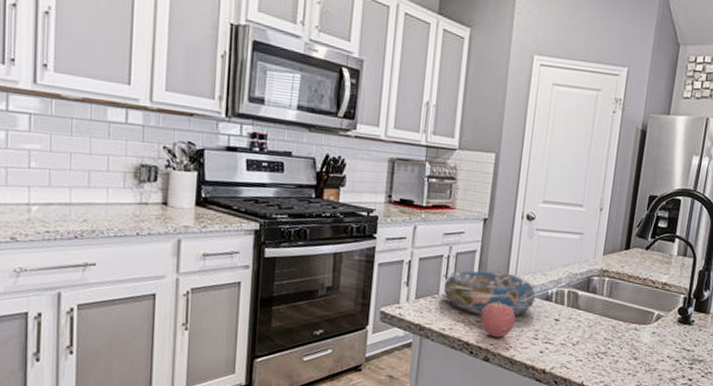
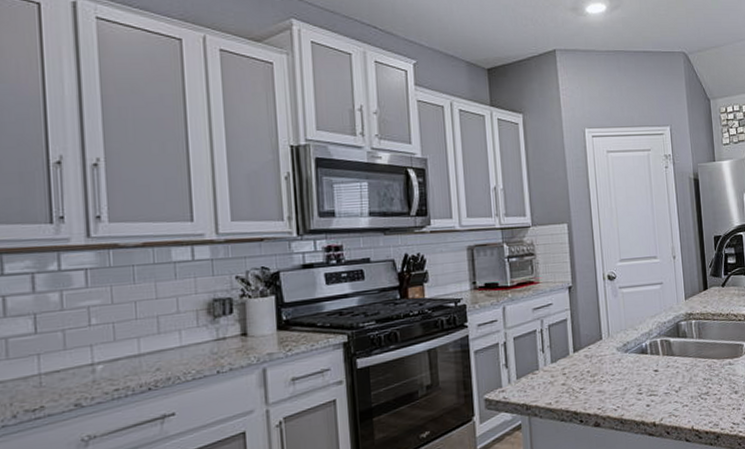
decorative bowl: present [444,270,537,315] -> none [543,334,633,381]
apple: present [480,301,516,338] -> none [583,364,617,401]

